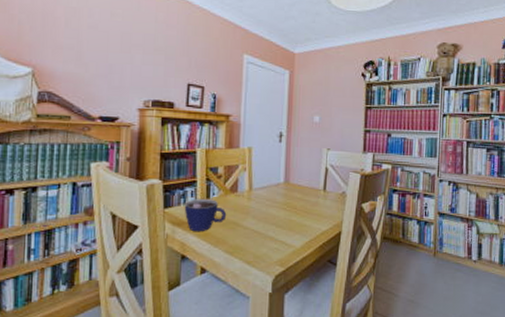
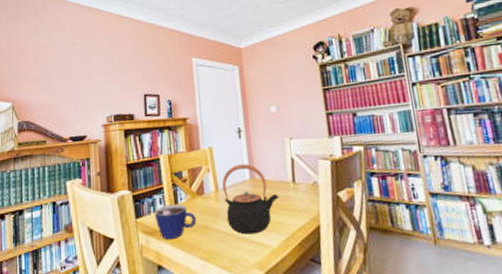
teapot: none [256,167,309,234] -> present [222,163,279,235]

